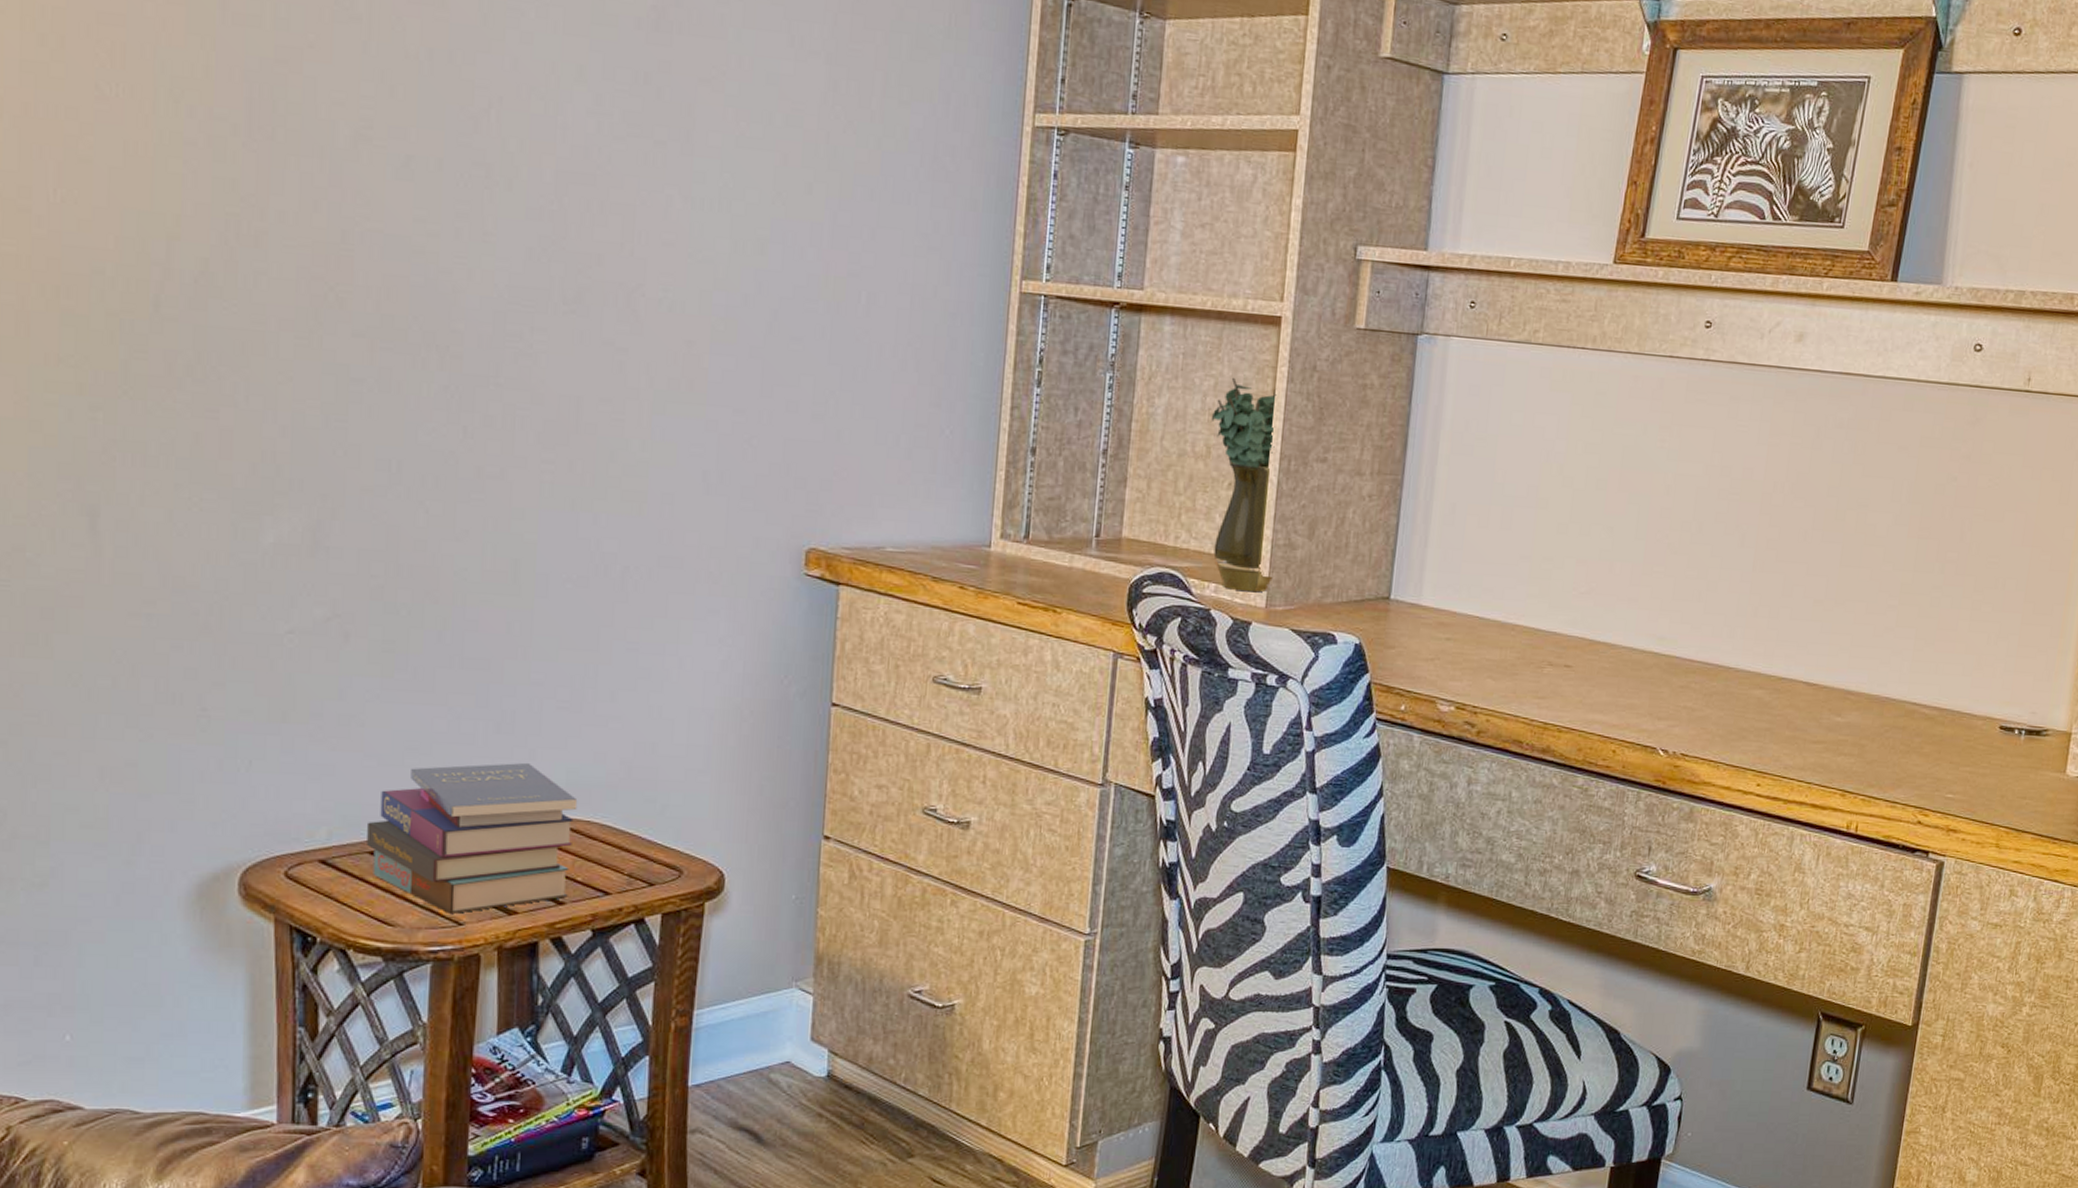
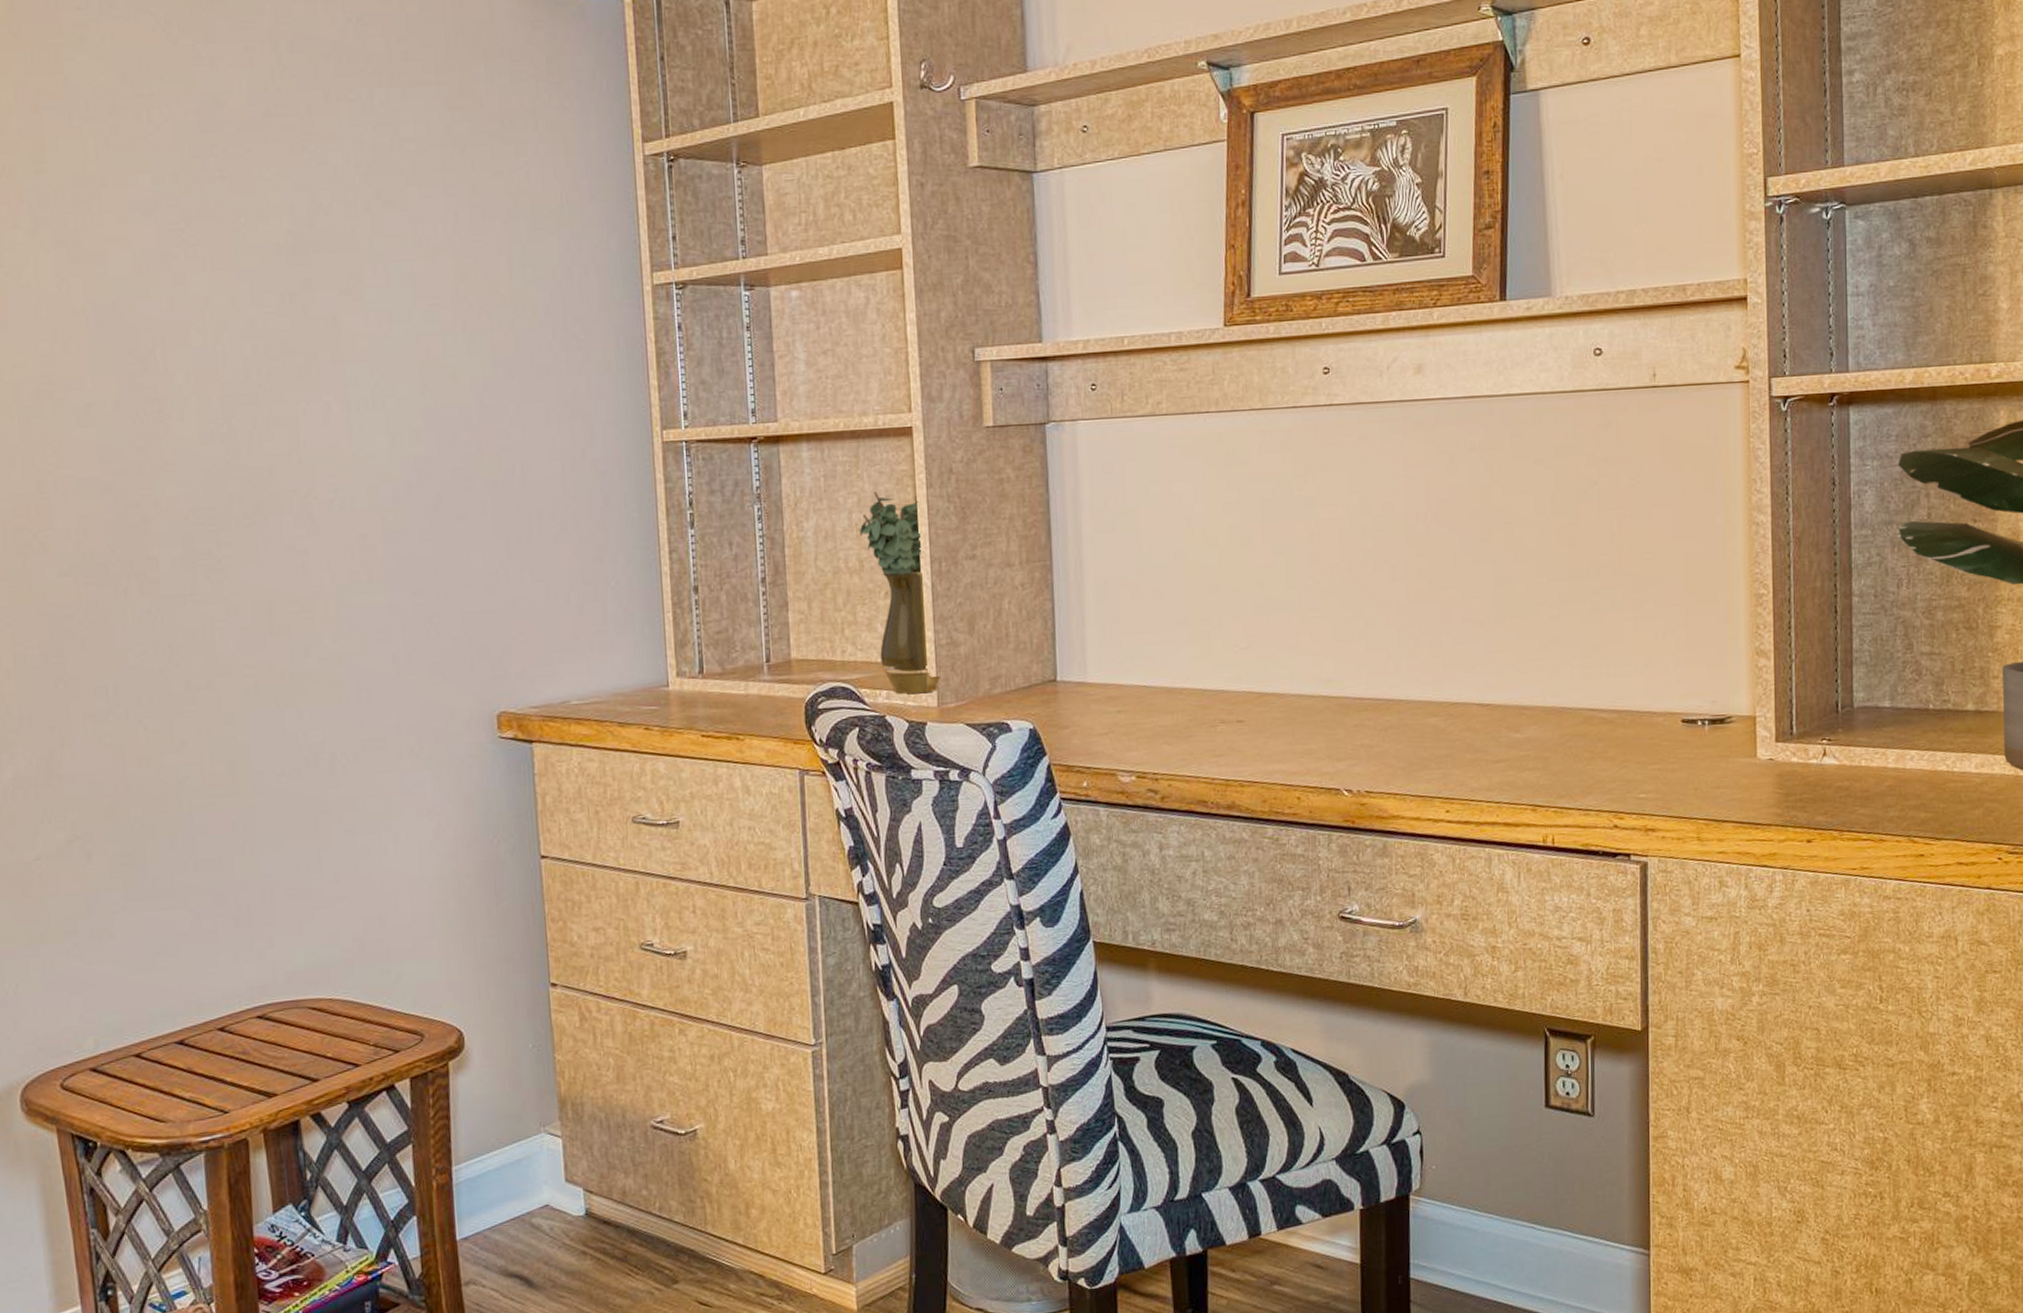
books: present [367,762,578,915] -> none [129,951,321,1105]

